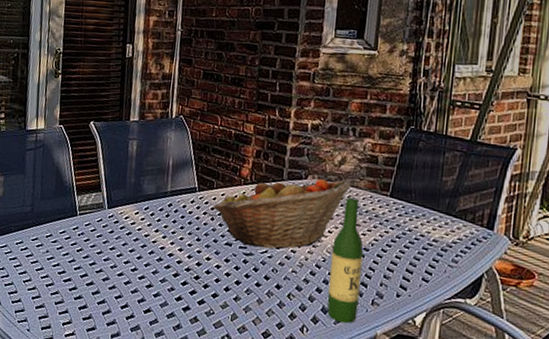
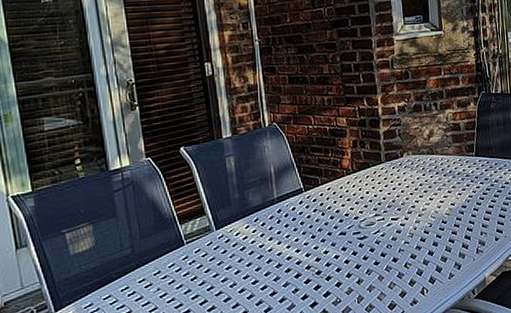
fruit basket: present [213,179,352,249] -> none [322,151,442,231]
wine bottle: present [327,197,364,324] -> none [435,164,467,277]

